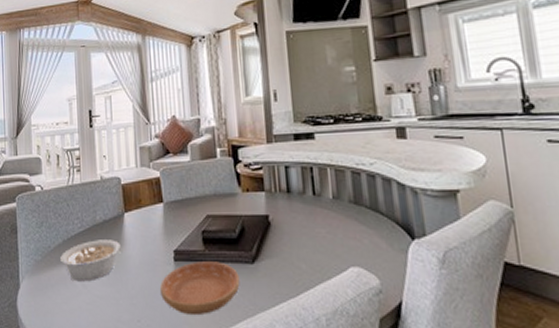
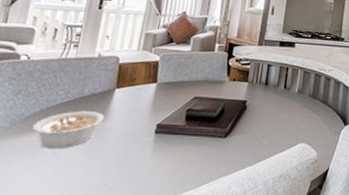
saucer: present [160,261,240,316] -> none [135,134,211,180]

